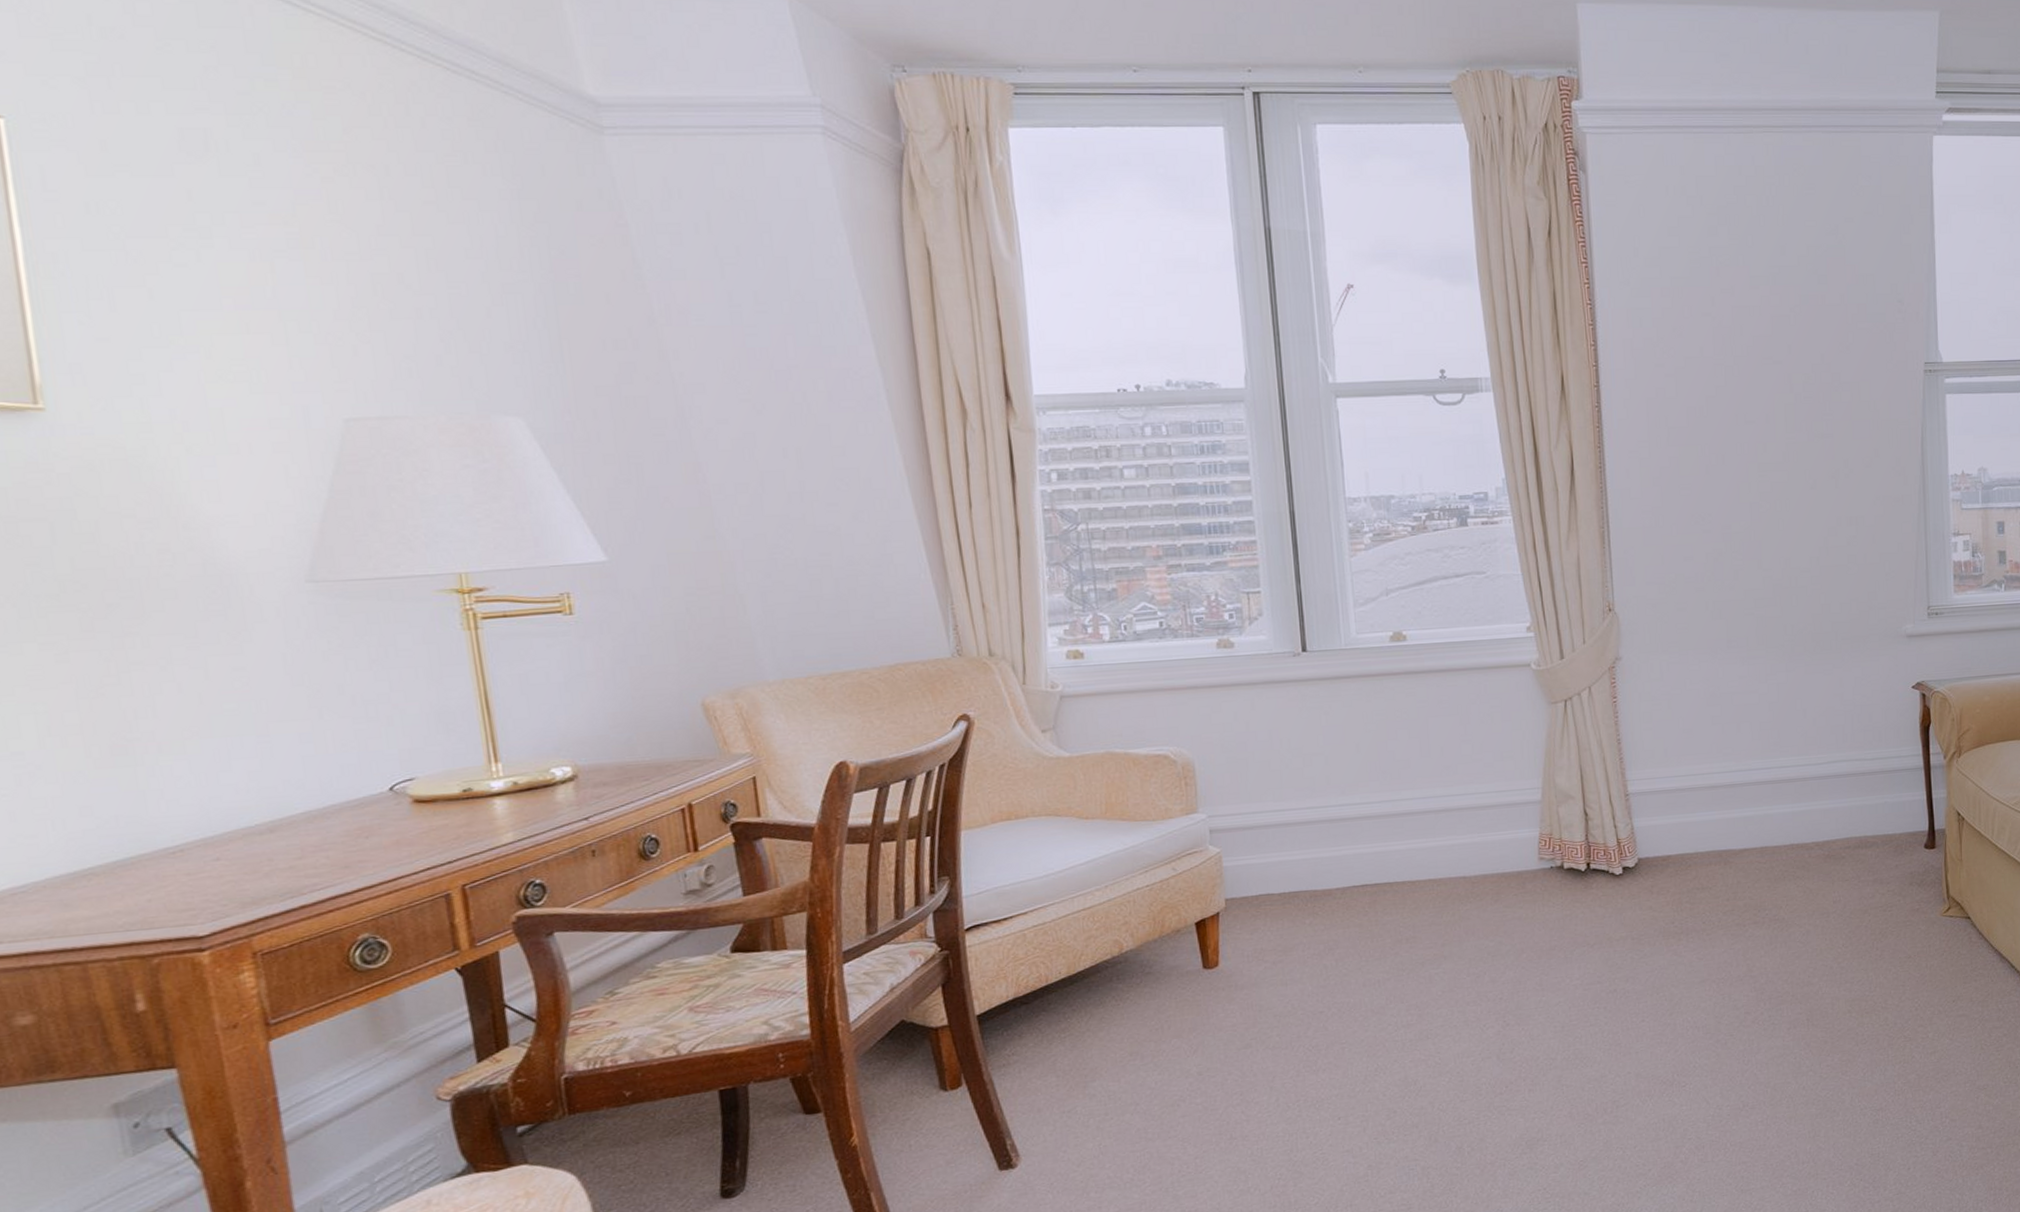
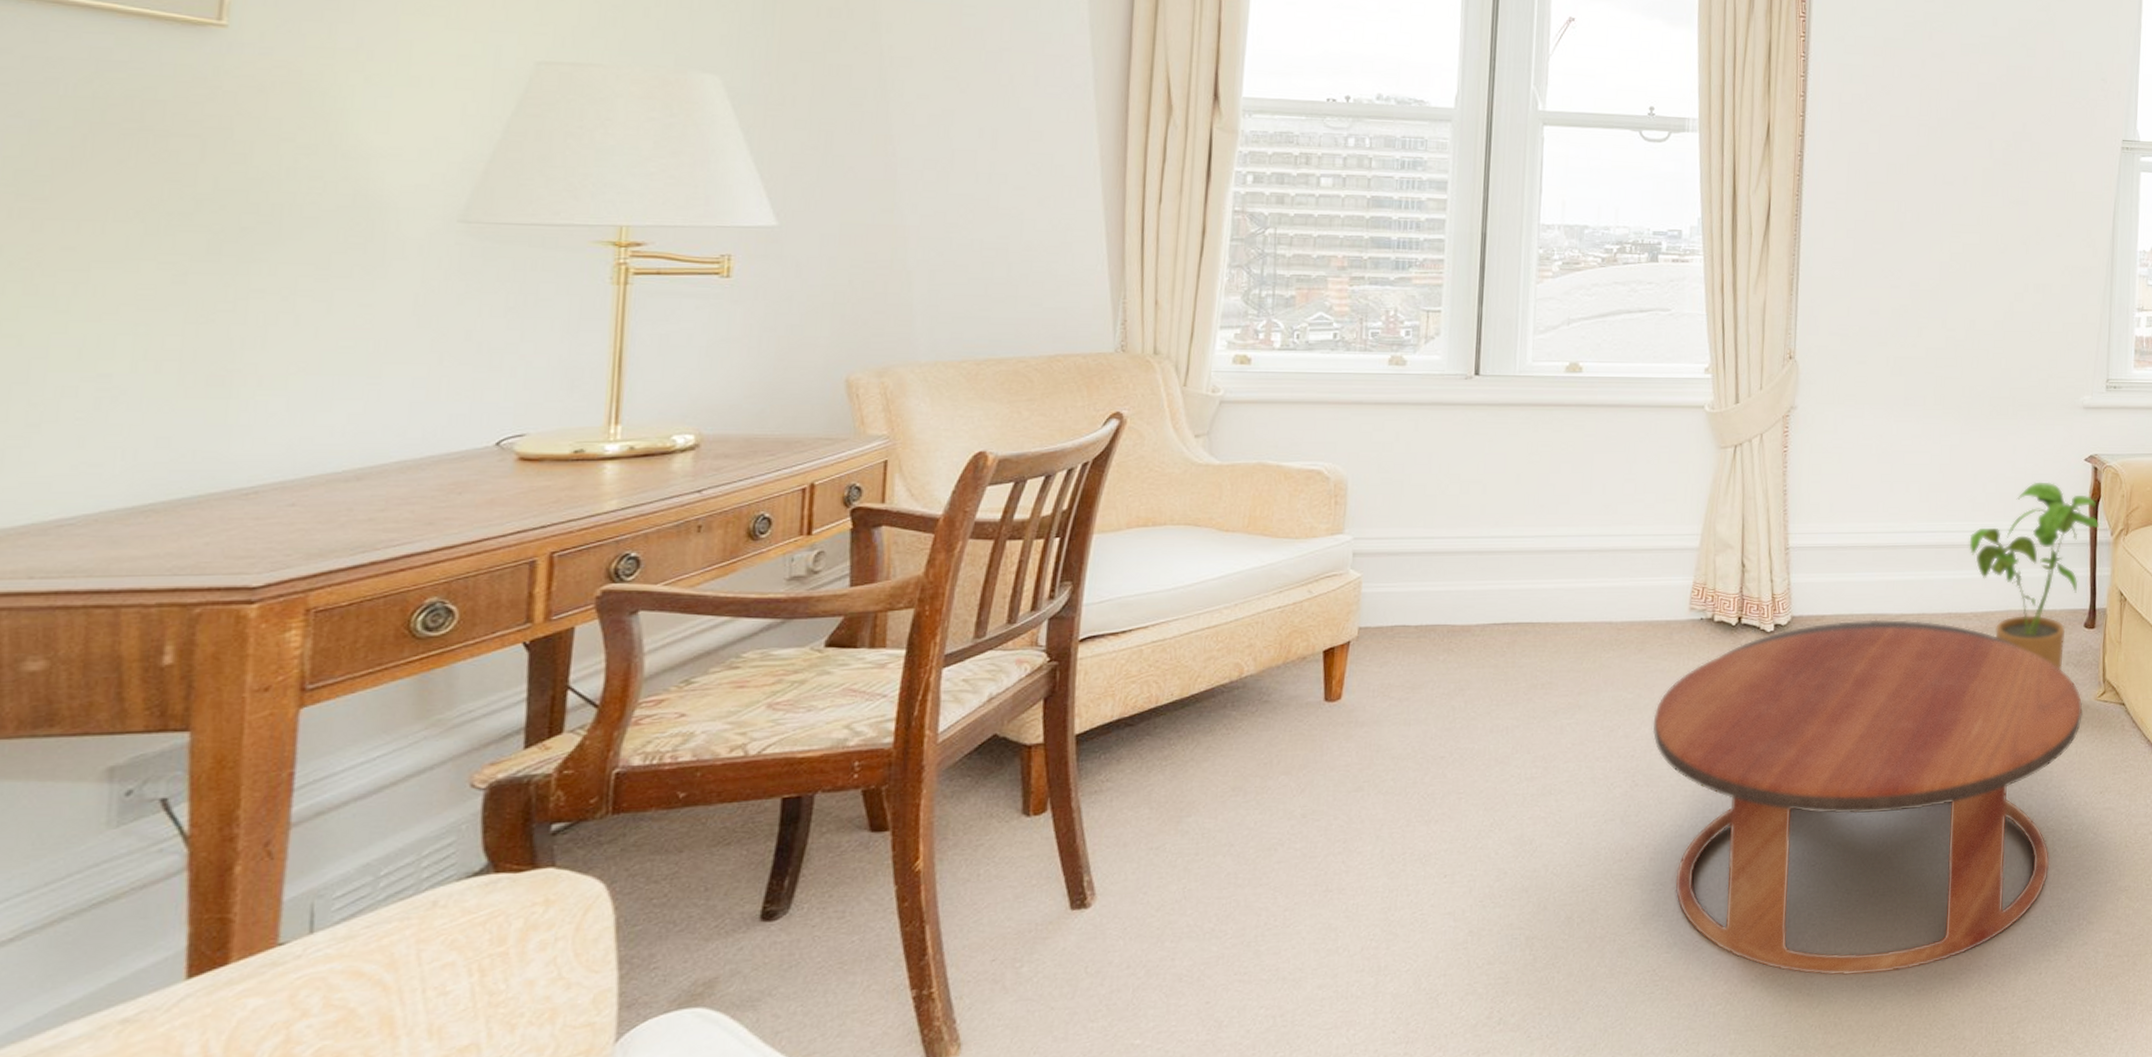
coffee table: none [1516,853,1930,1183] -> present [1652,619,2083,976]
house plant: none [1804,711,1933,890] -> present [1969,482,2100,670]

